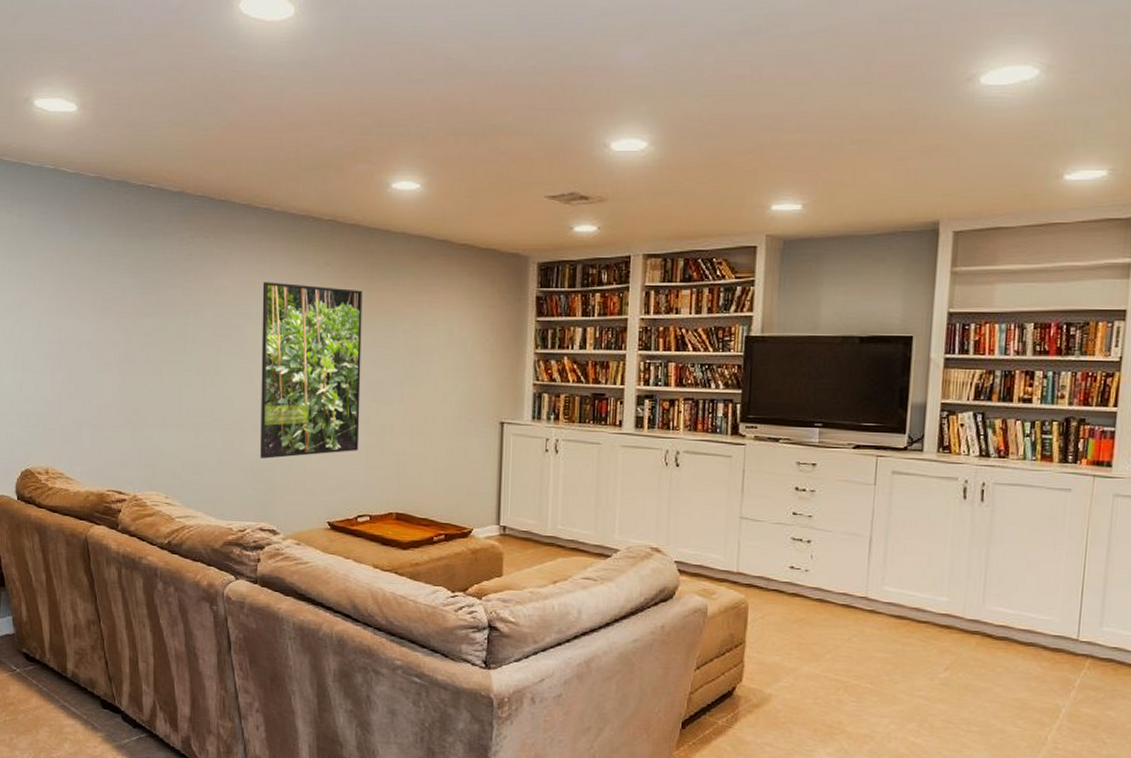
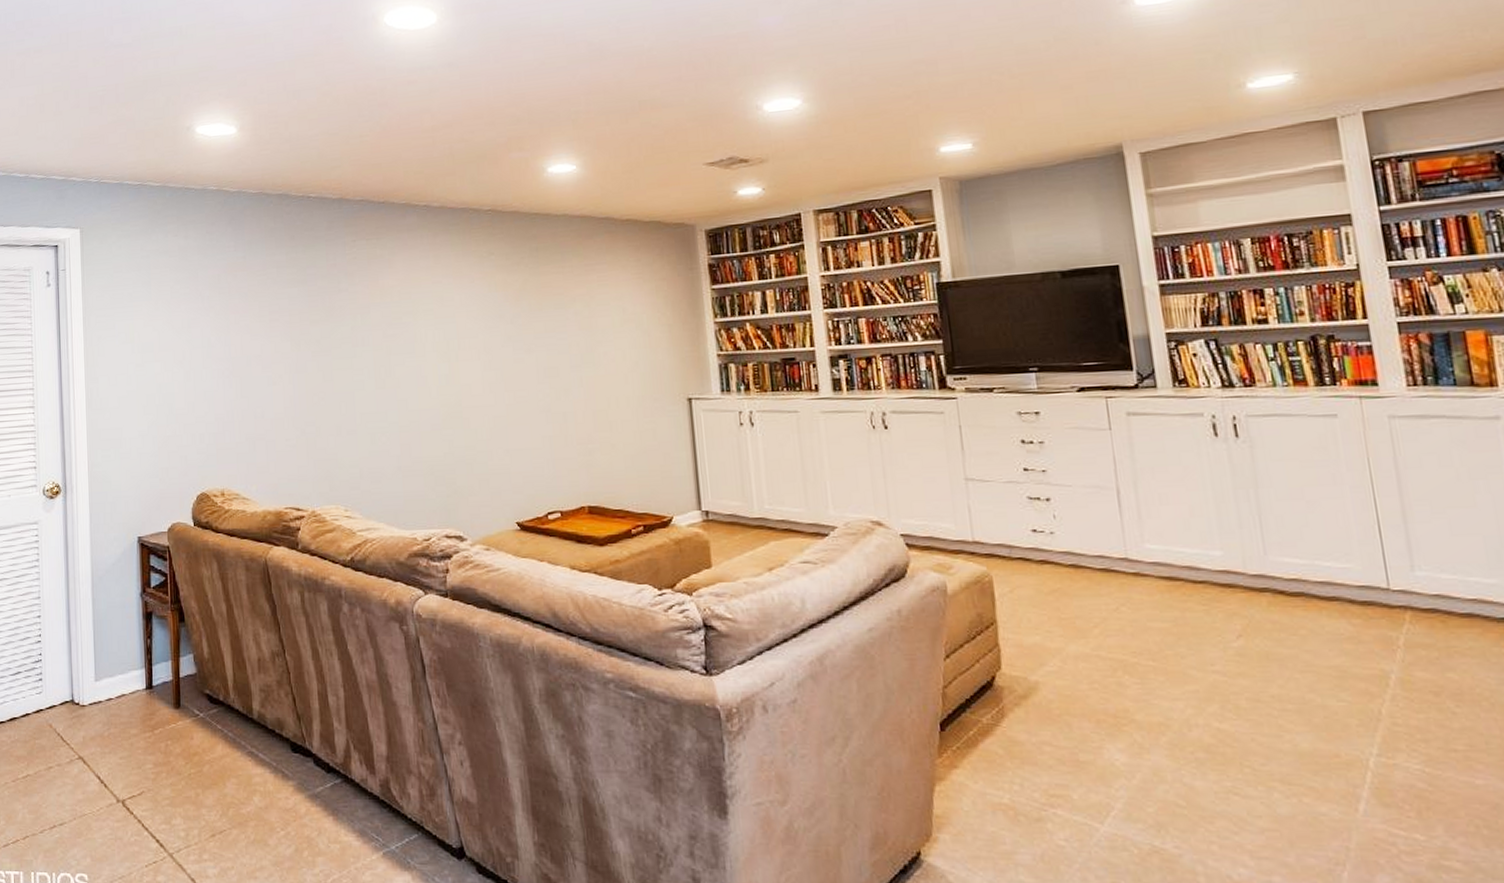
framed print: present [260,282,363,459] -> none [427,276,542,460]

